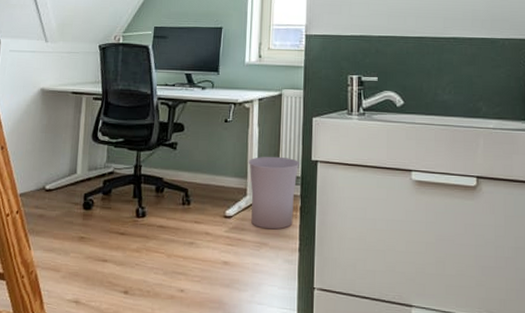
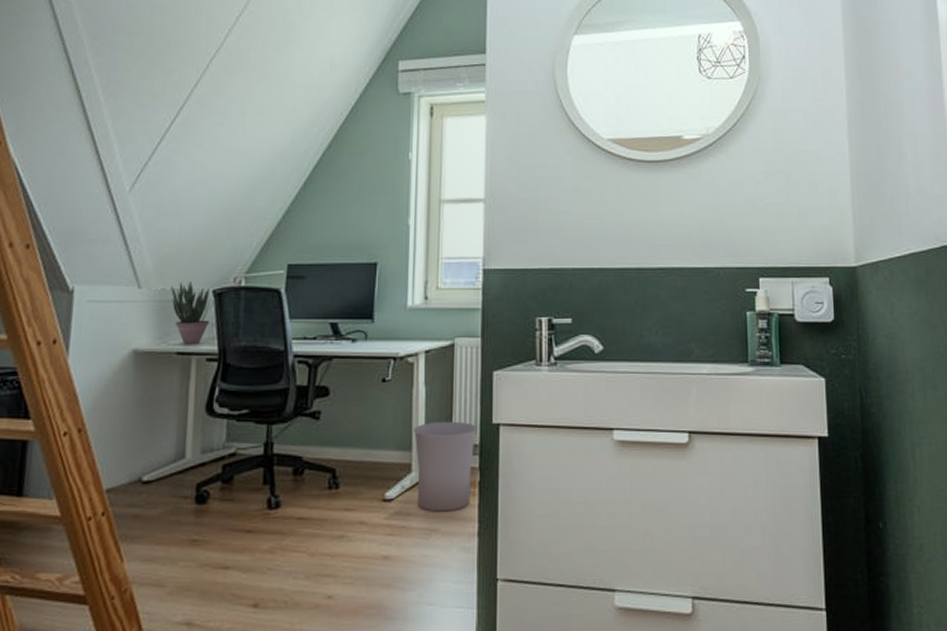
potted plant: none [69,38,97,87] -> present [171,281,210,345]

